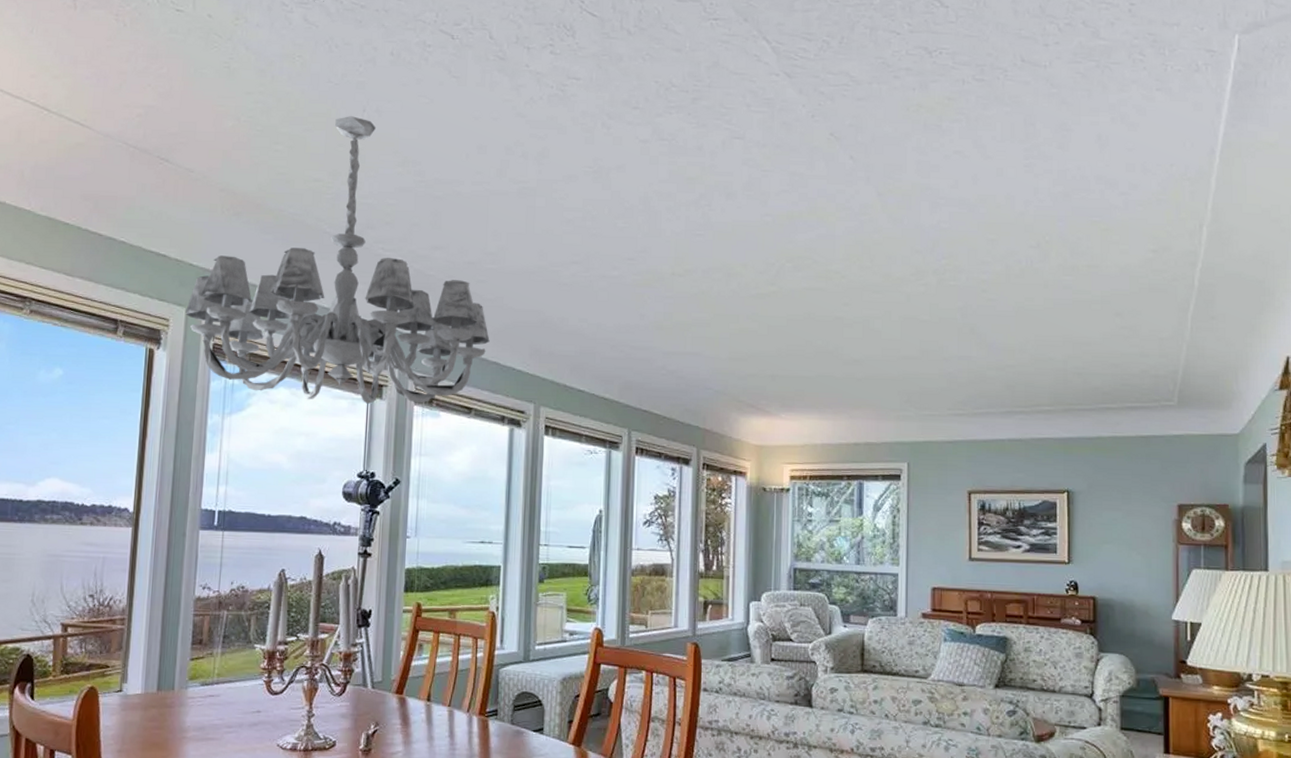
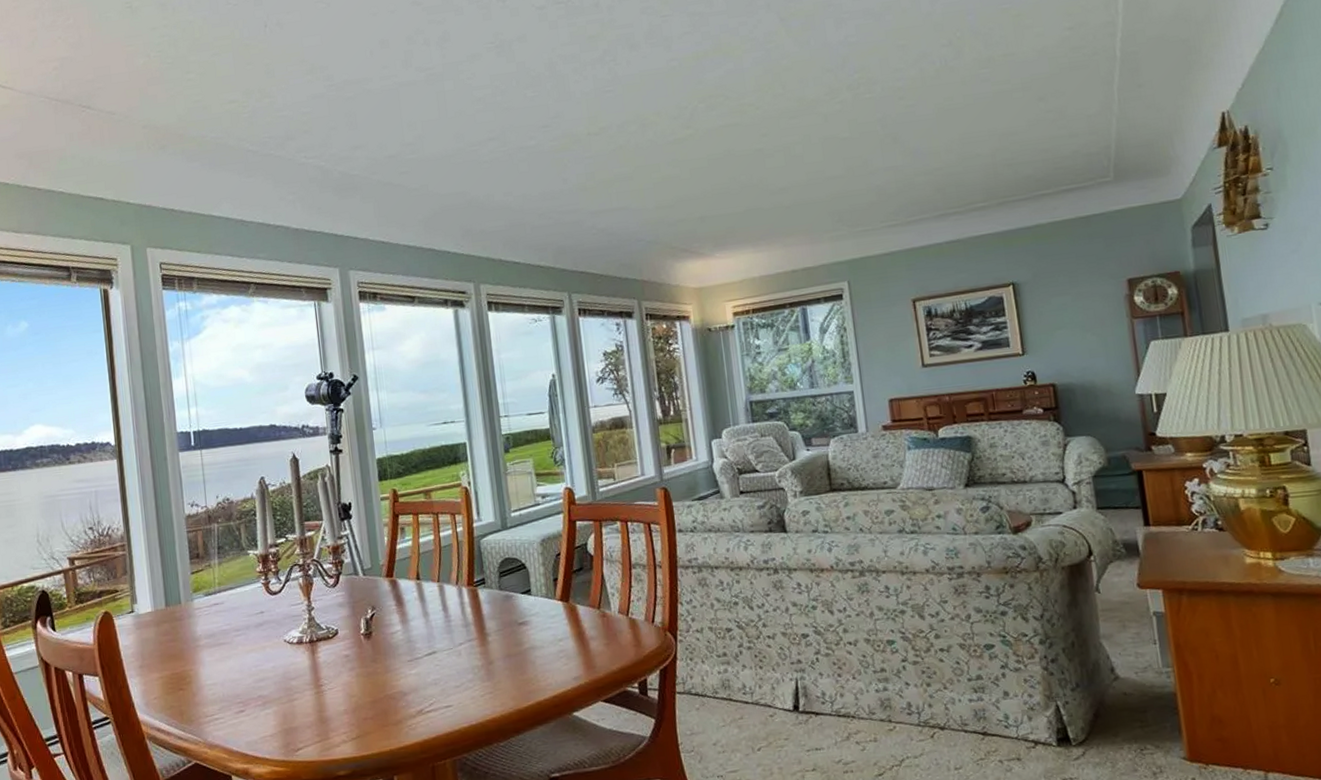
chandelier: present [185,116,490,404] -> none [130,33,422,314]

